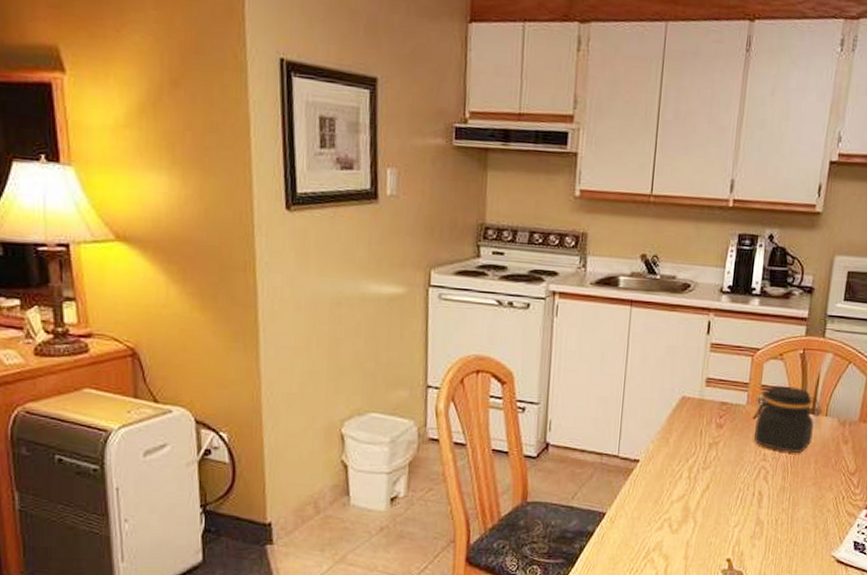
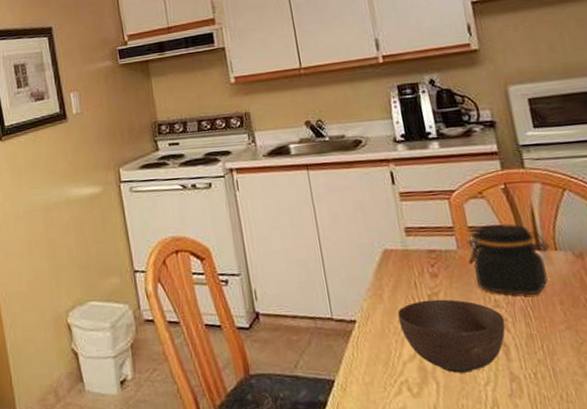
bowl: none [677,448,767,515] -> present [397,299,506,373]

